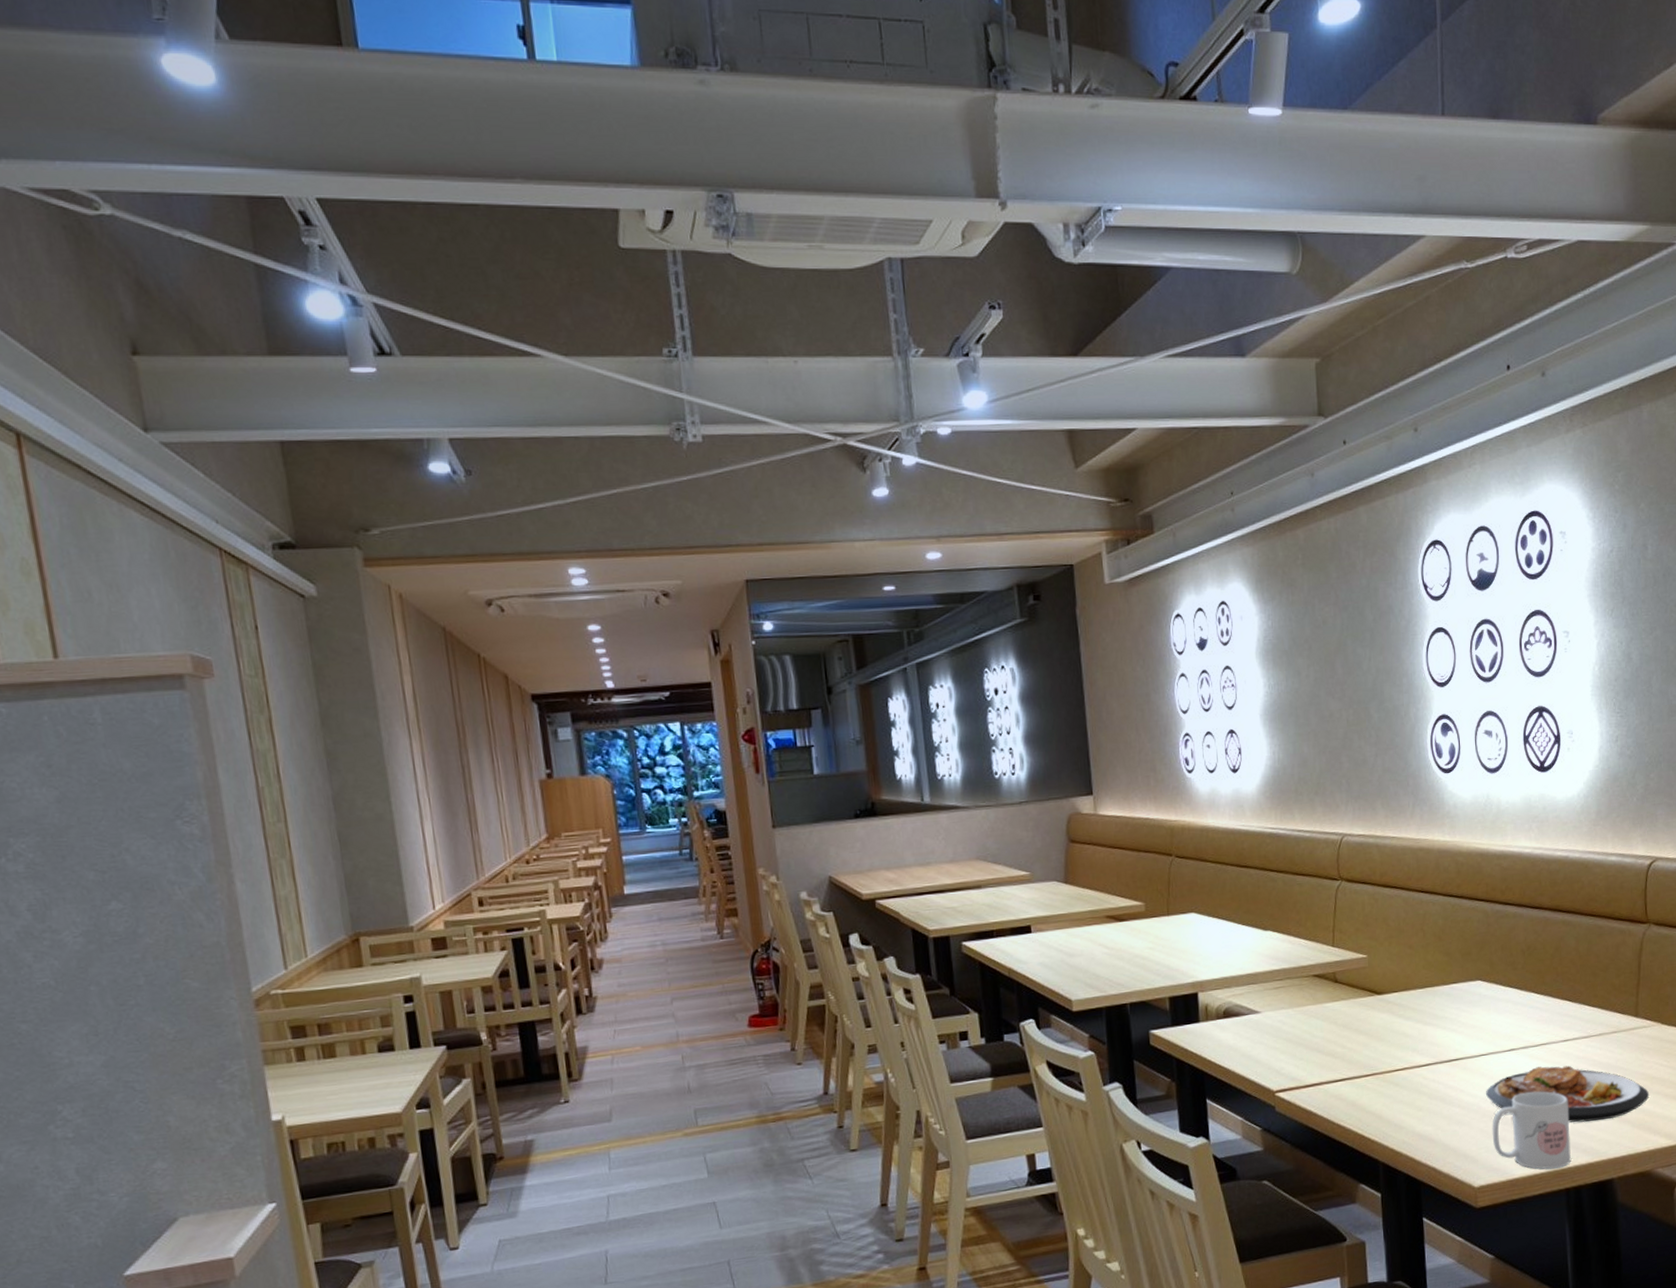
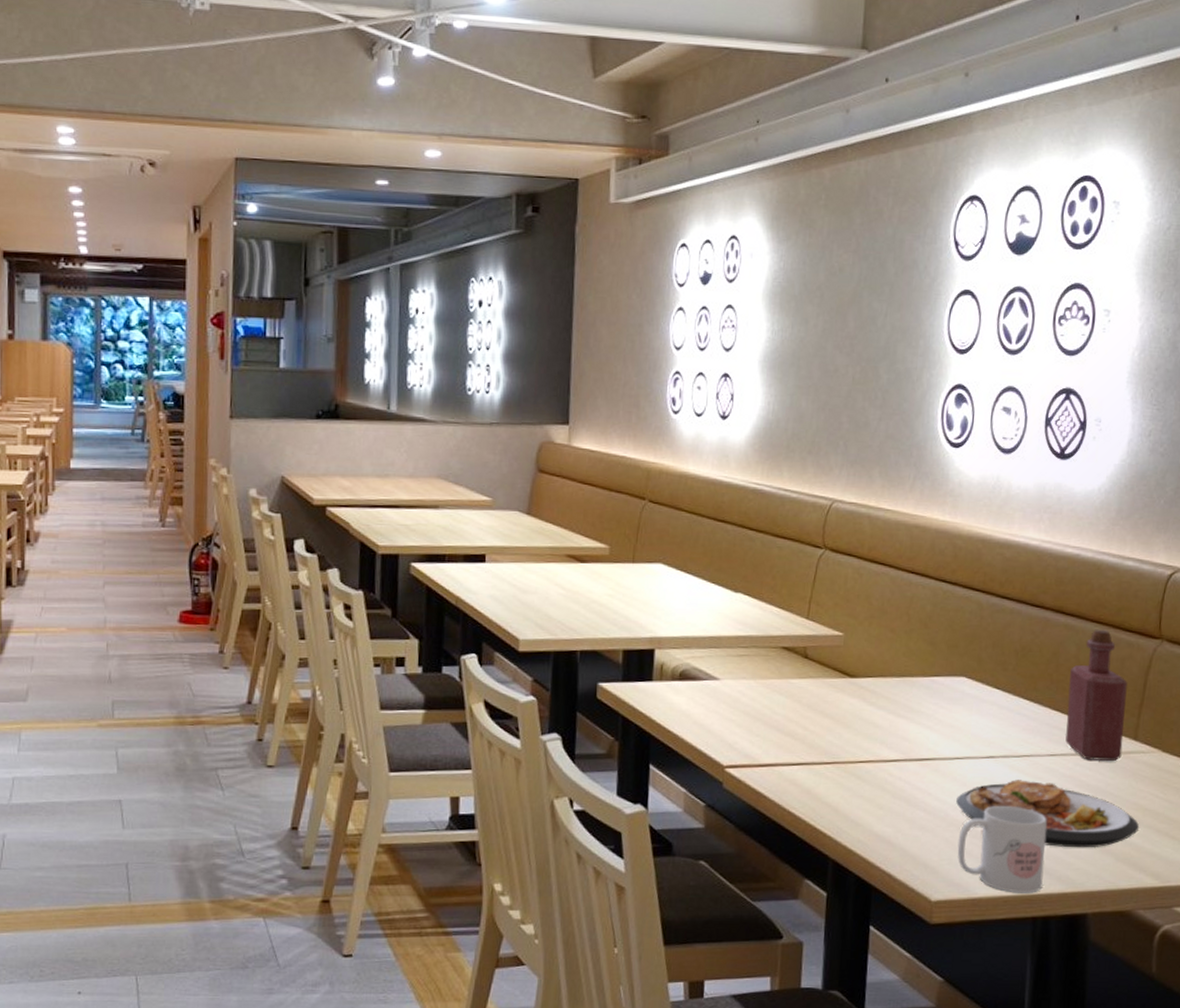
bottle: none [1572,921,1627,1041] -> present [1065,629,1128,761]

